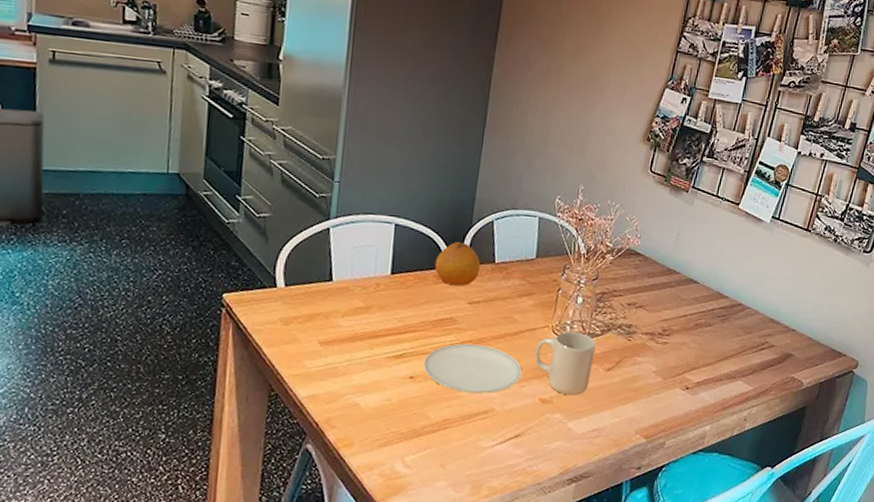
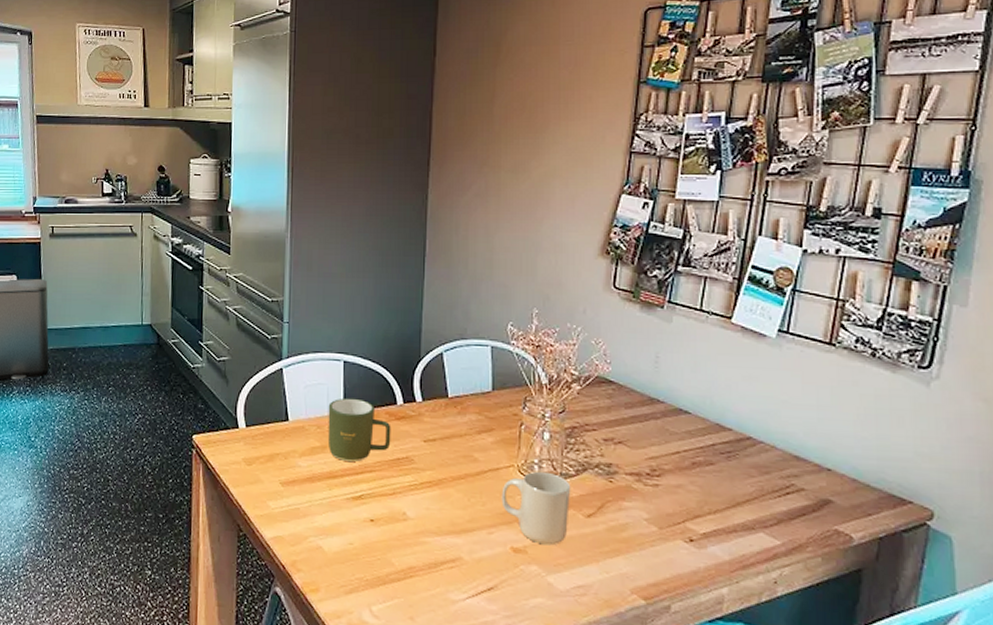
mug: none [372,260,438,322] -> present [327,397,391,462]
plate: present [423,343,522,394] -> none [383,484,489,540]
fruit: present [434,241,481,286] -> none [386,376,433,423]

